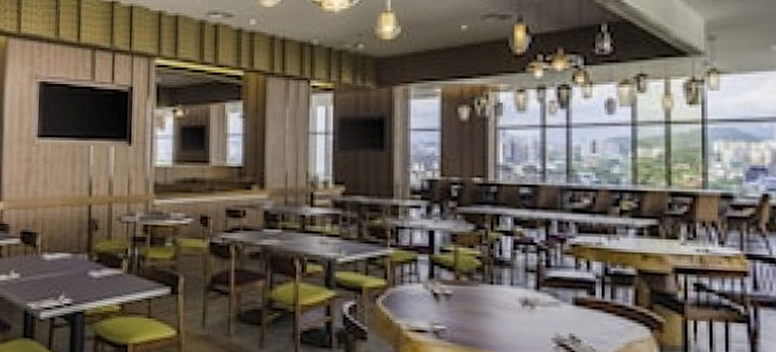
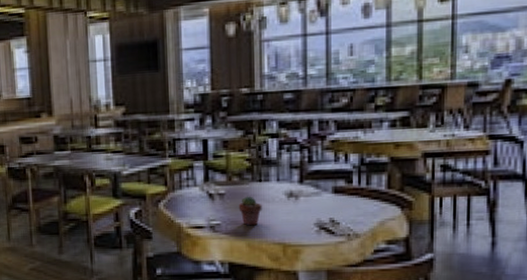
potted succulent: none [466,299,493,335] -> present [238,196,262,226]

